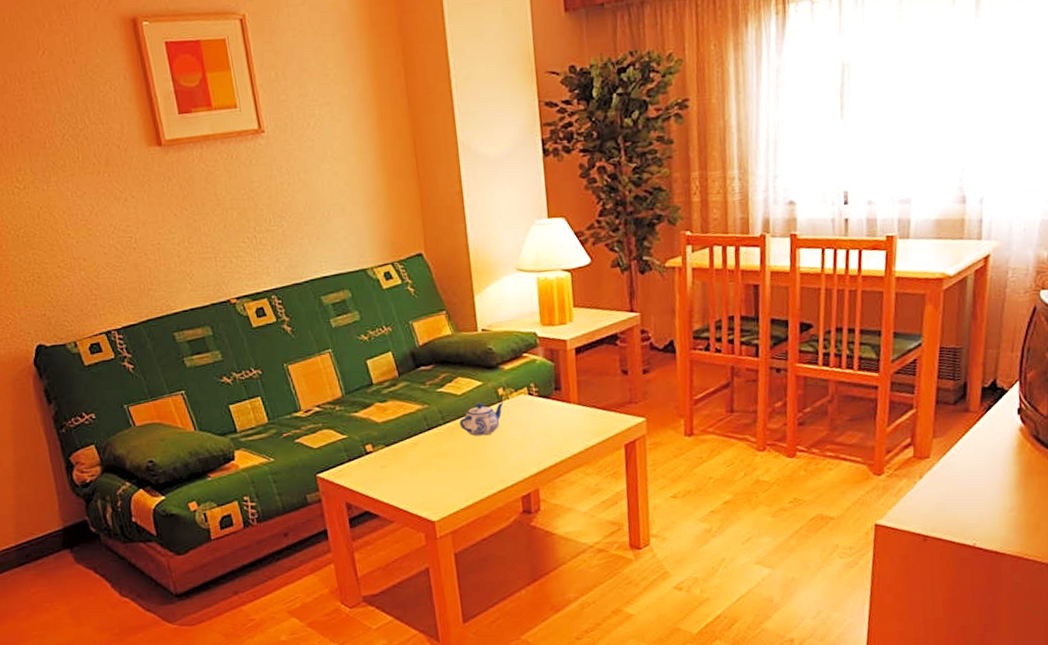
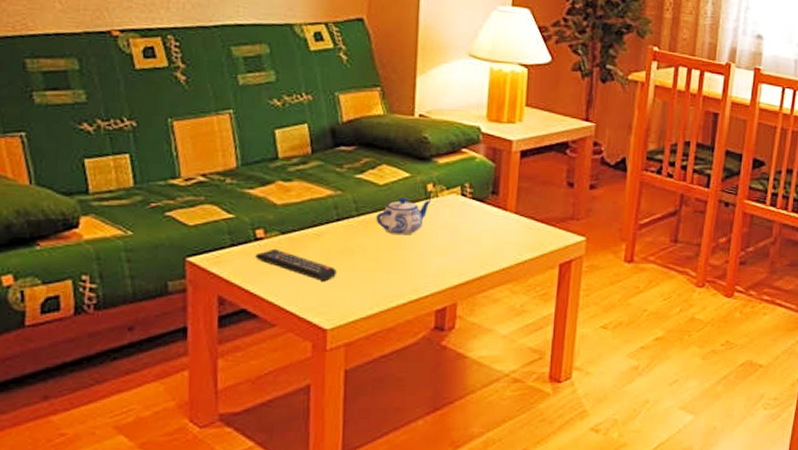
remote control: none [369,459,435,482] -> present [255,248,336,281]

